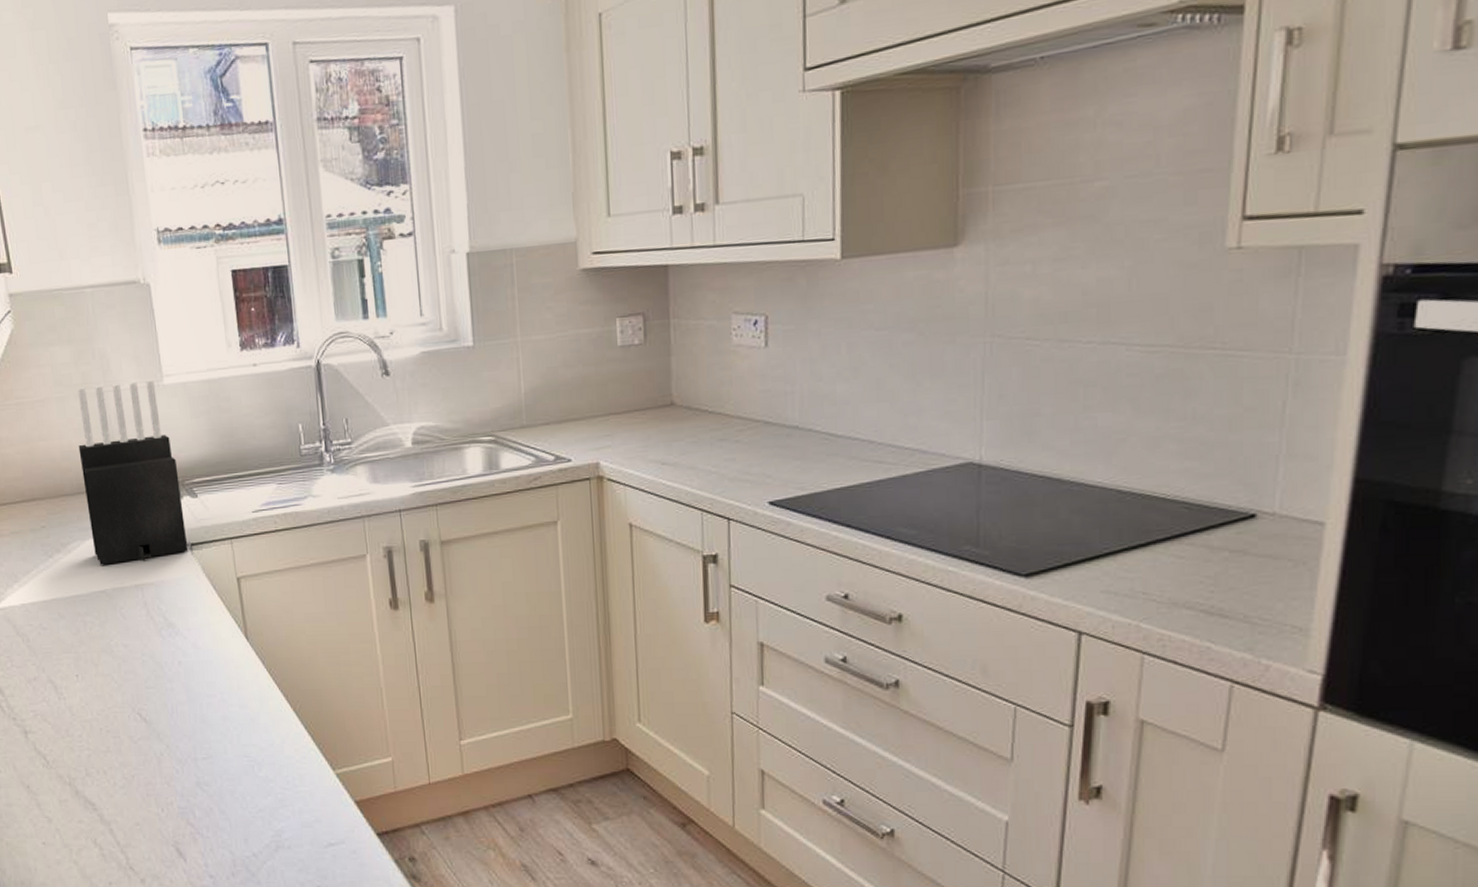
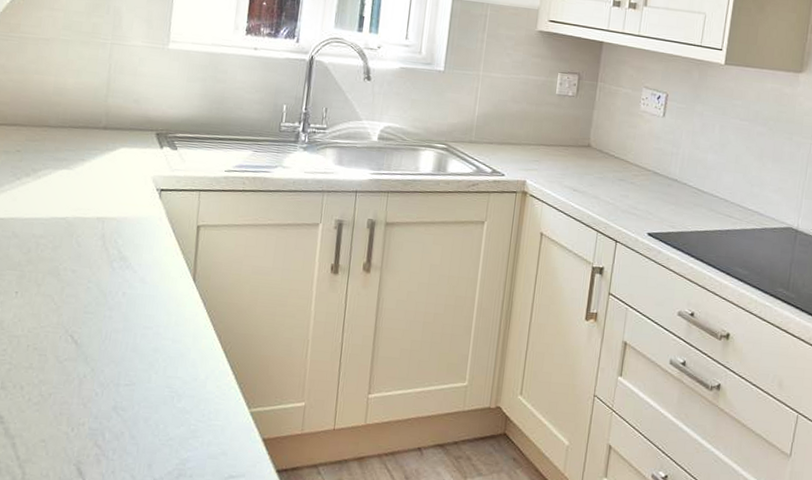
knife block: present [77,380,189,565] -> none [64,35,165,198]

